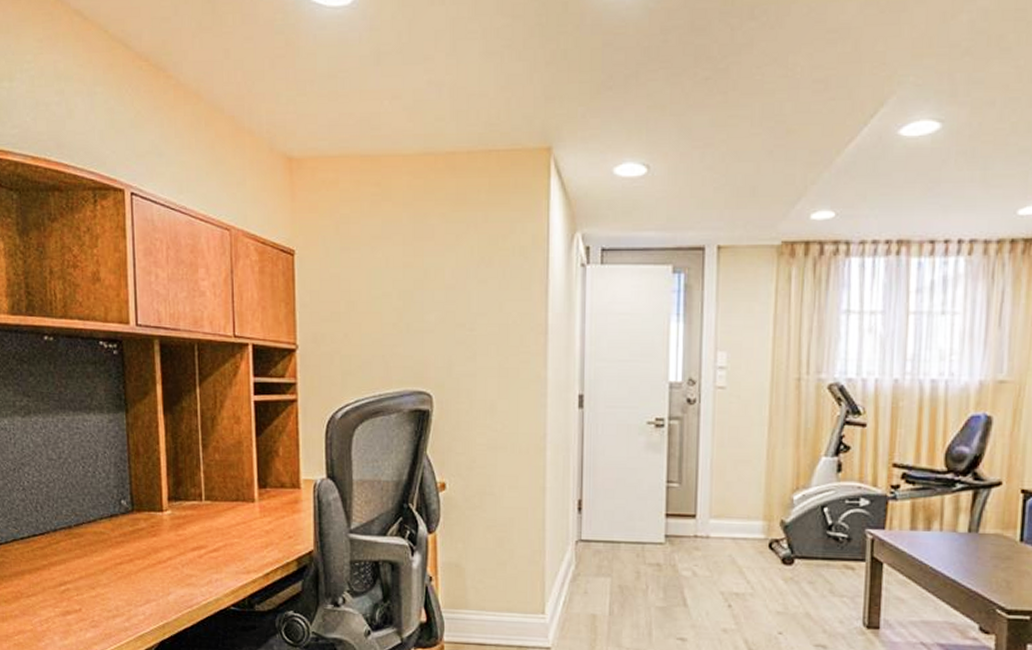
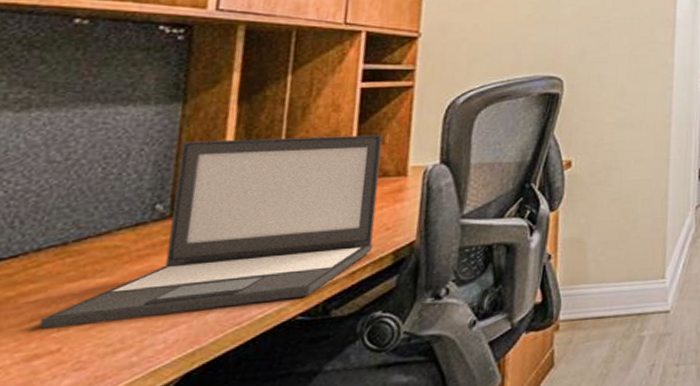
laptop: none [66,446,280,593] -> present [40,135,383,329]

